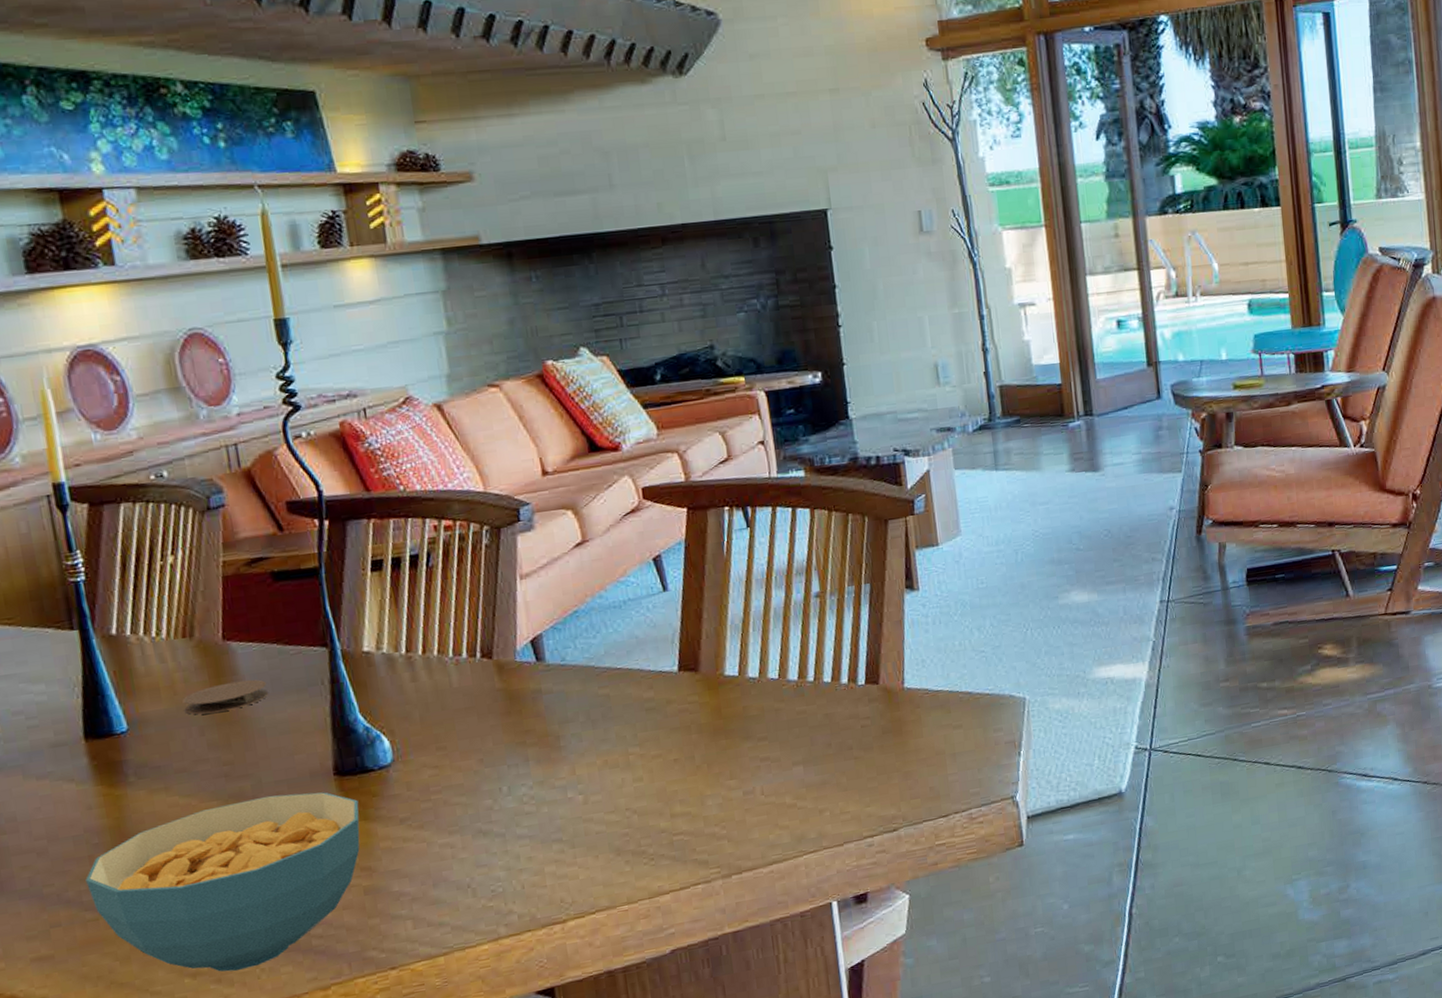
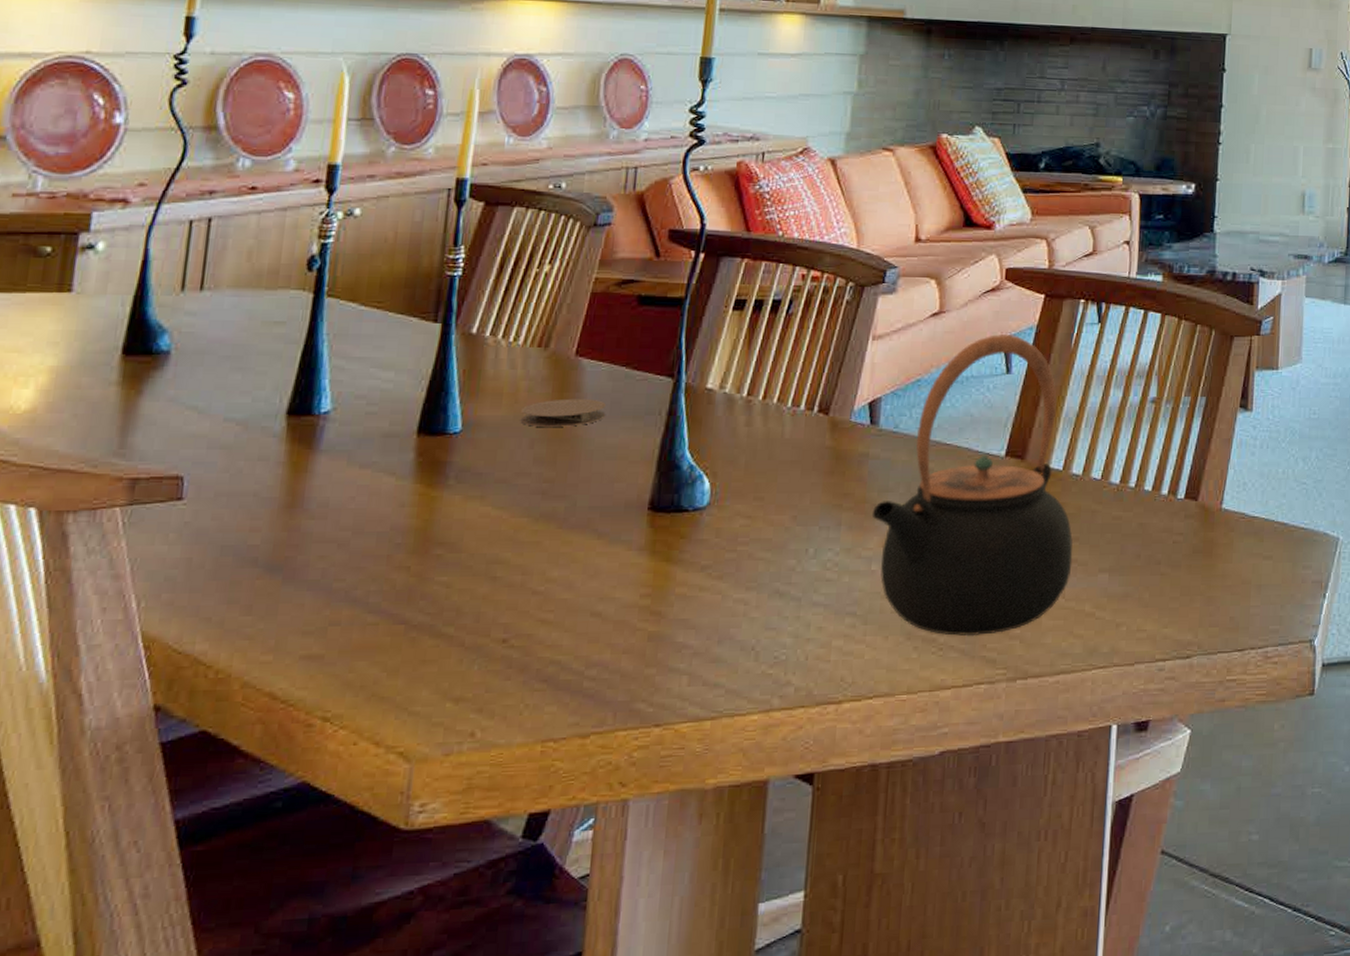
cereal bowl: present [85,792,360,972] -> none [377,520,665,702]
teapot: none [556,552,766,846] -> present [871,334,1074,637]

